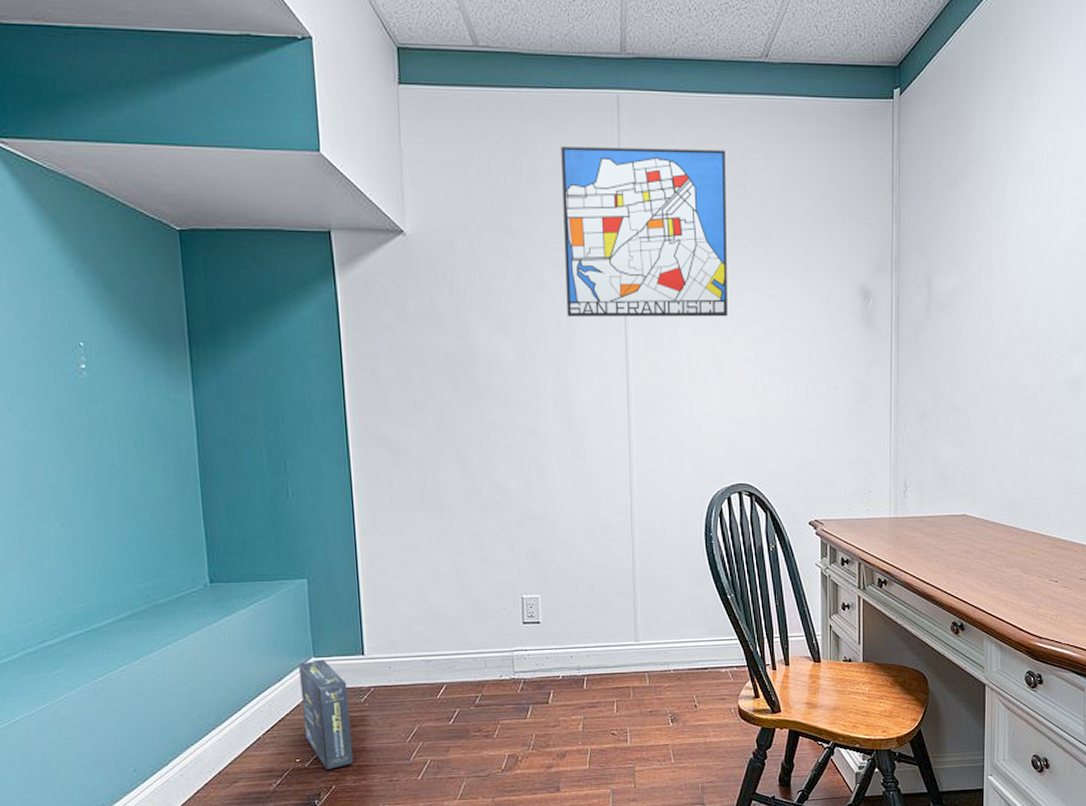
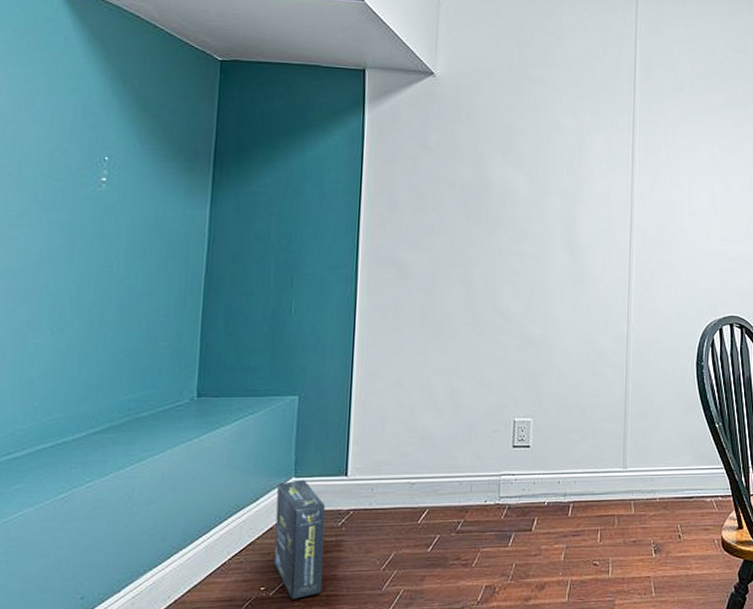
wall art: present [561,146,728,317] -> none [579,10,730,164]

